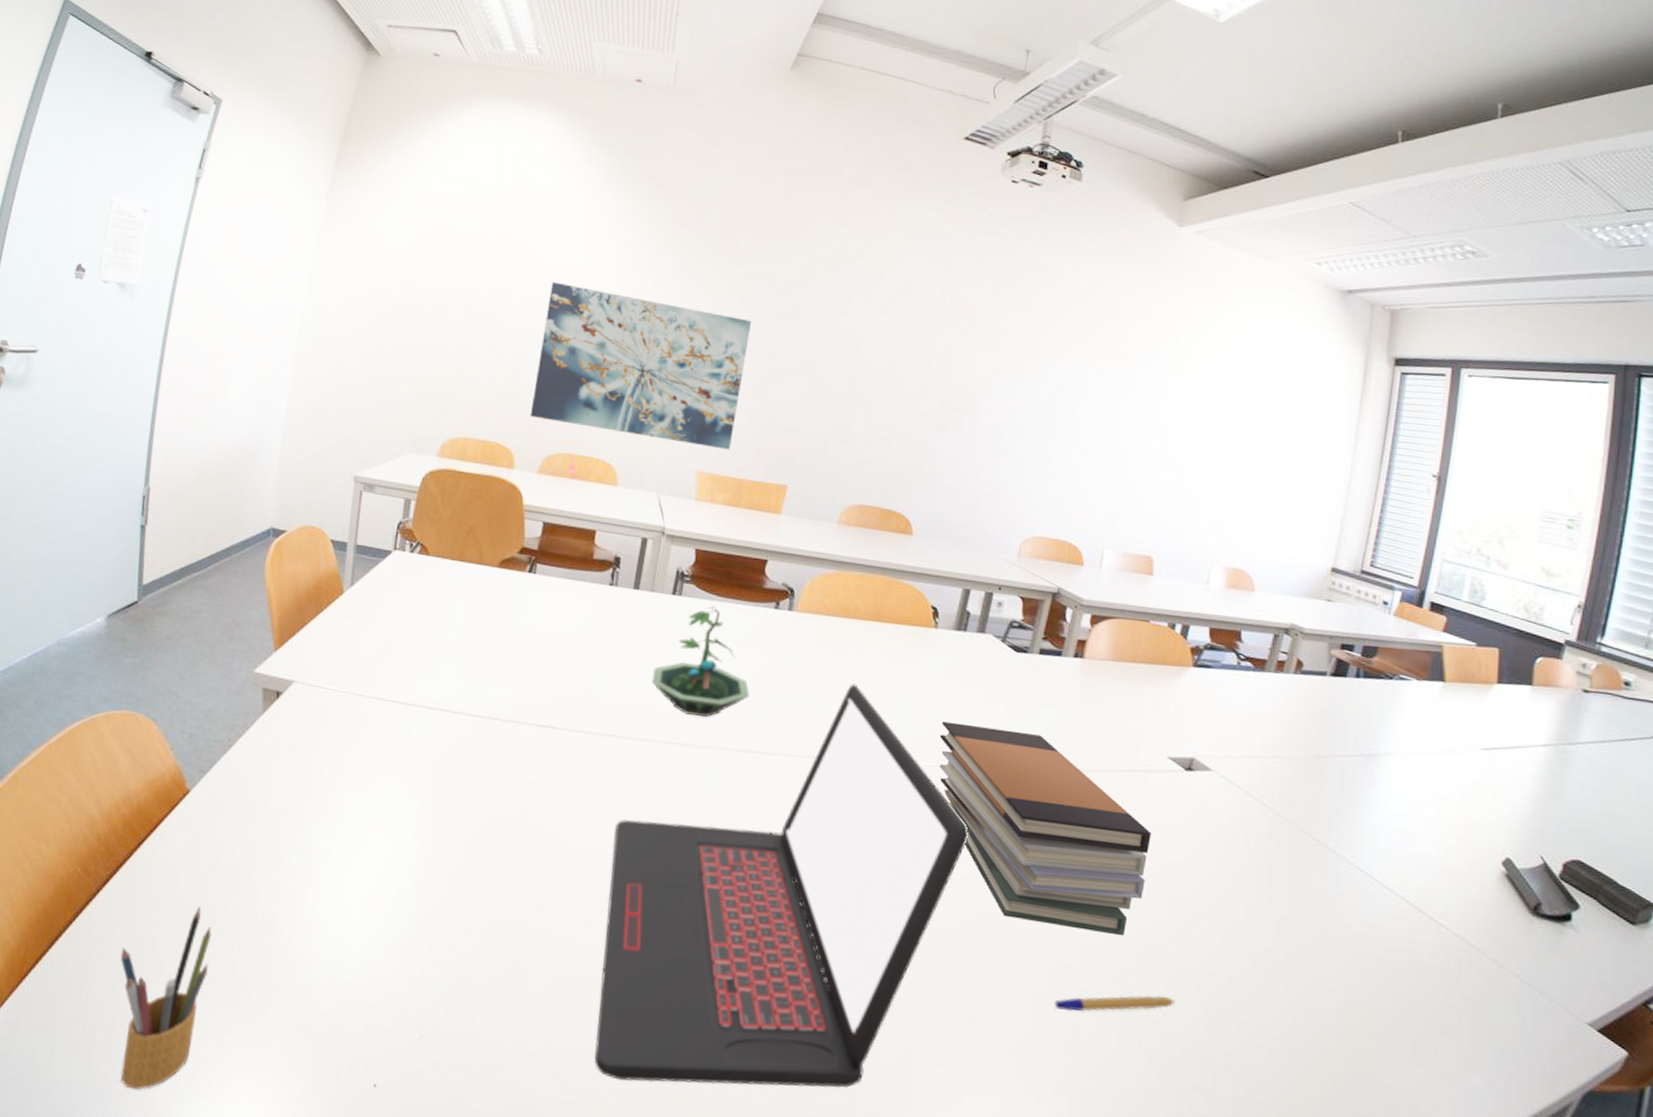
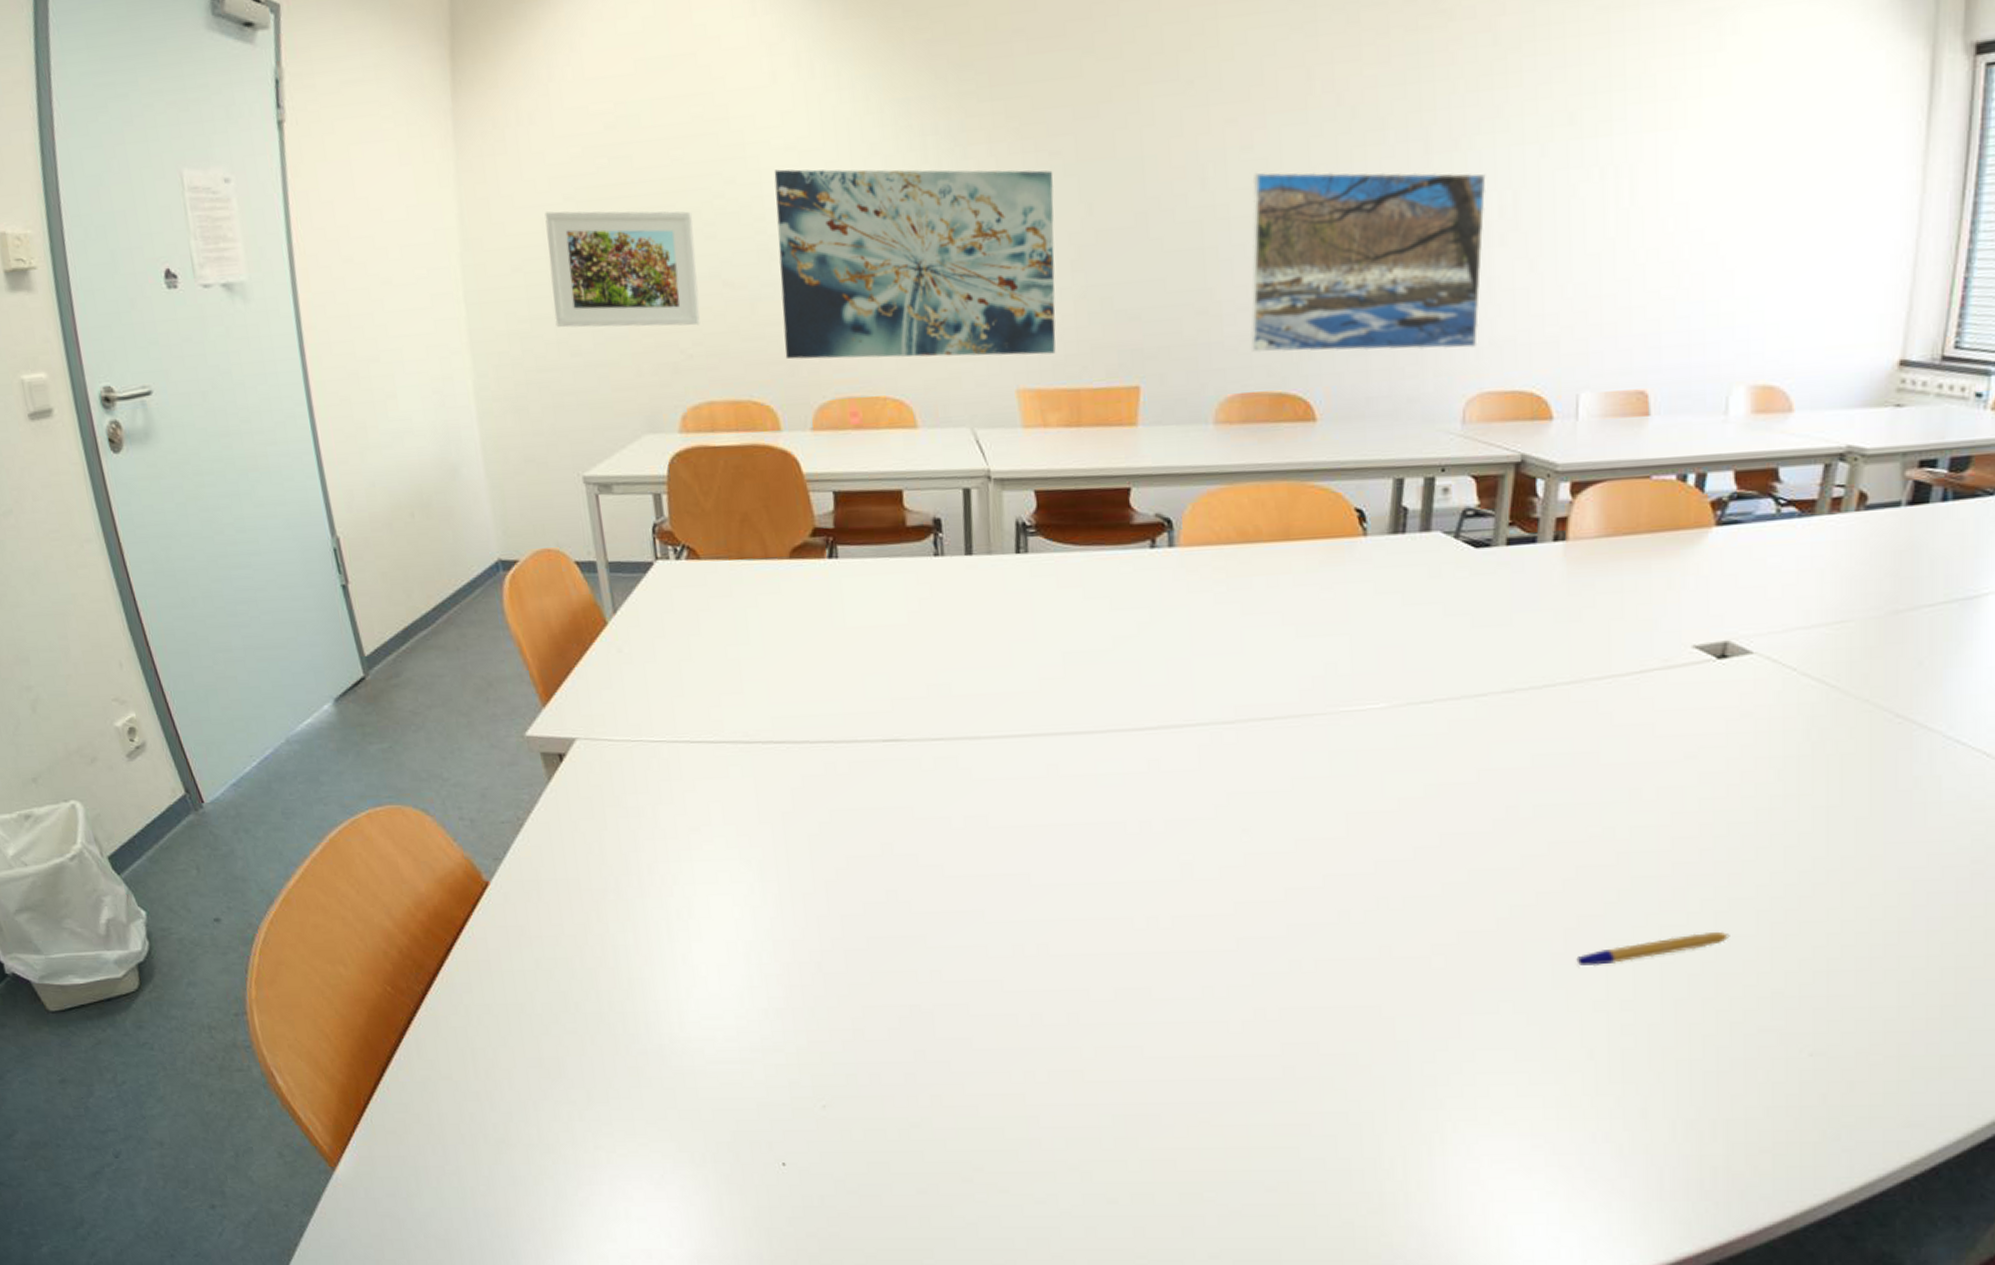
pencil box: present [120,906,212,1091] -> none [462,1007,569,1206]
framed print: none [363,278,485,380] -> present [544,211,700,328]
laptop: present [594,684,968,1089] -> none [1001,624,1442,1119]
terrarium: present [651,605,750,717] -> none [1009,558,1138,697]
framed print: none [872,349,1056,502] -> present [1249,172,1486,353]
book stack: present [939,721,1151,936] -> none [1389,646,1680,871]

